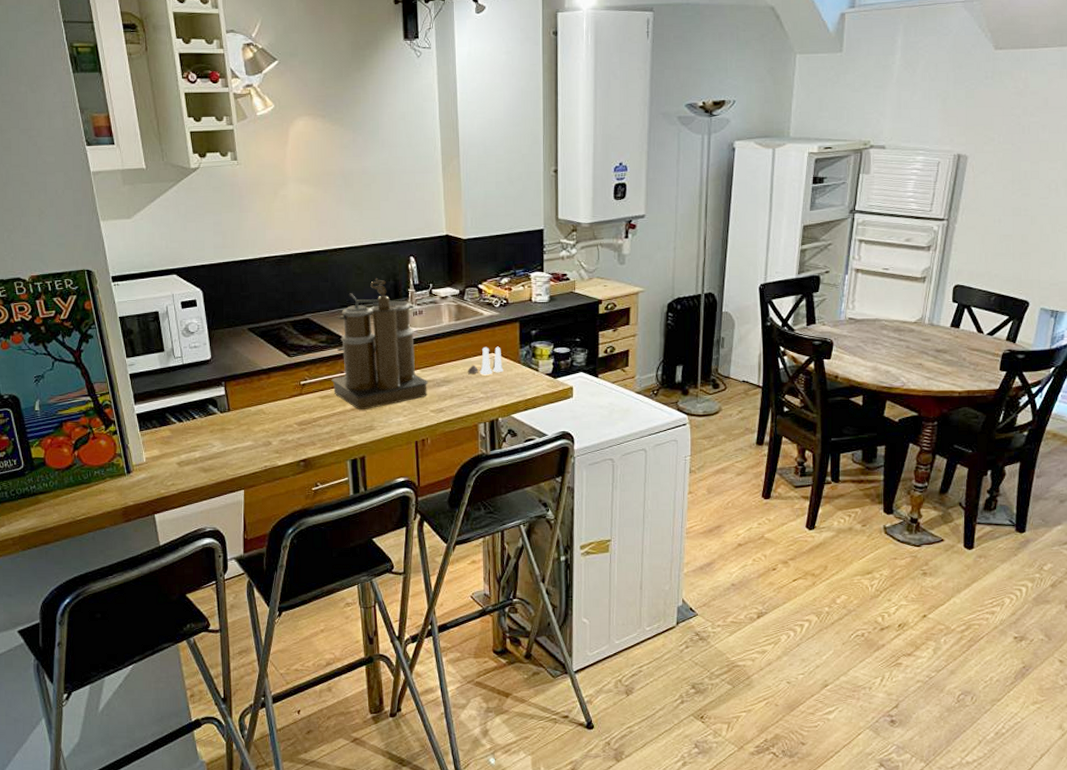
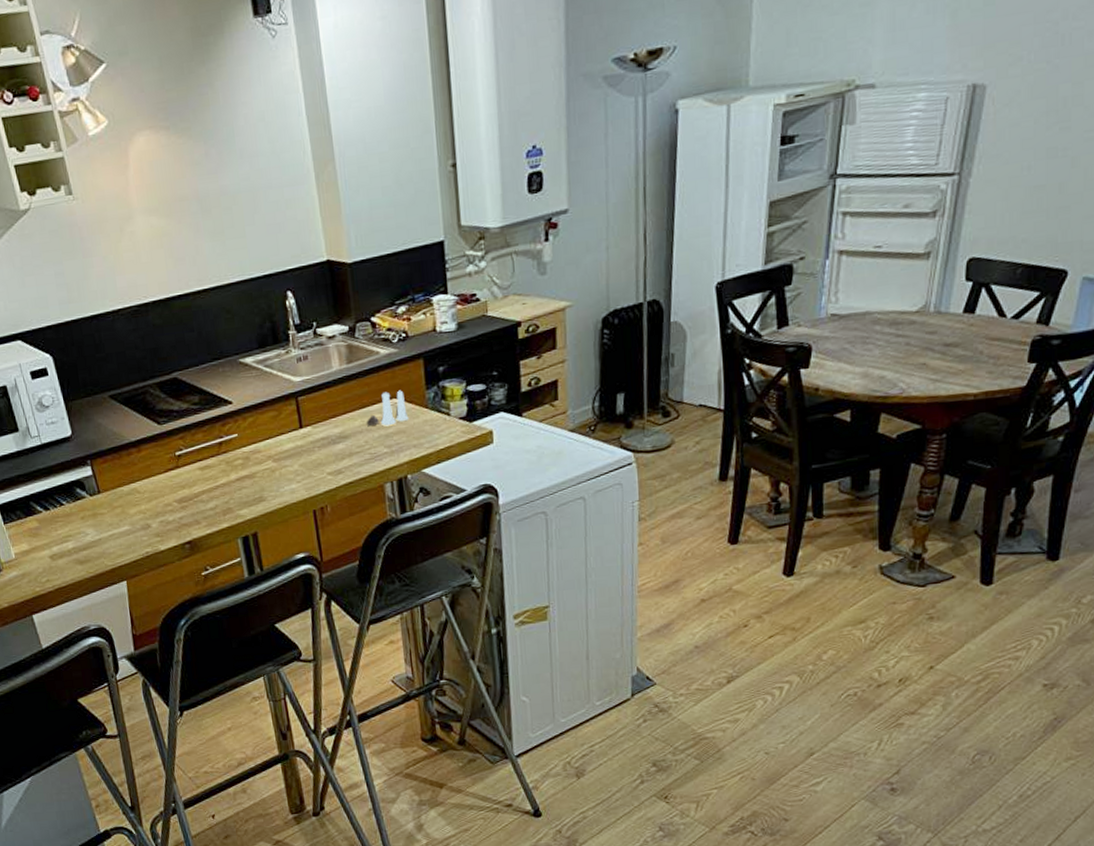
coffee maker: present [331,278,428,410] -> none [208,321,322,480]

